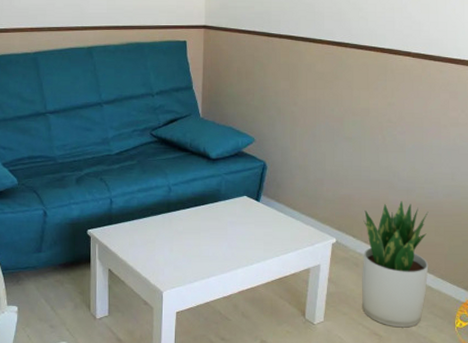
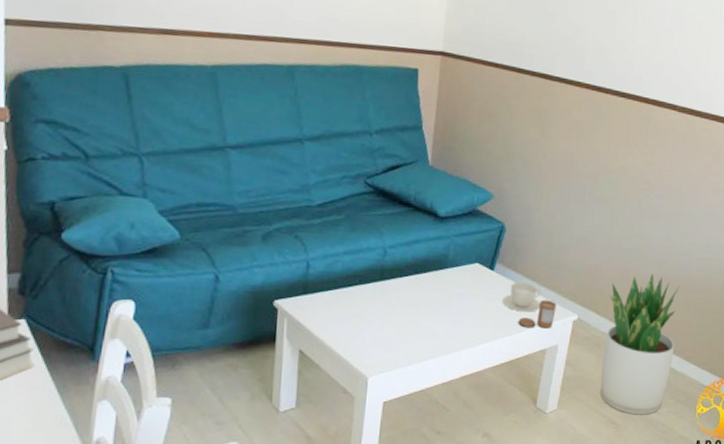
teacup: none [269,211,302,237] -> present [502,282,541,312]
candle: none [284,225,316,251] -> present [518,299,557,329]

